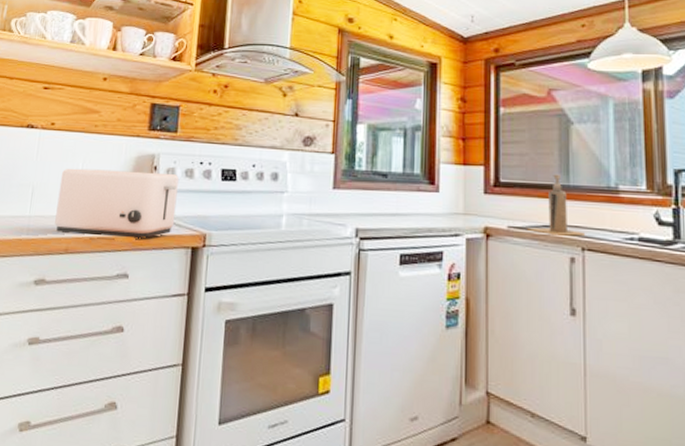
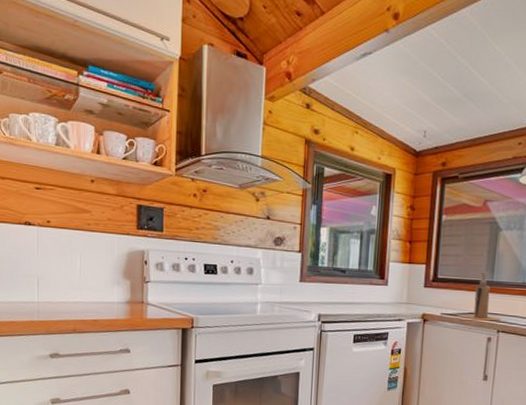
toaster: present [55,168,179,239] -> none [61,261,167,322]

